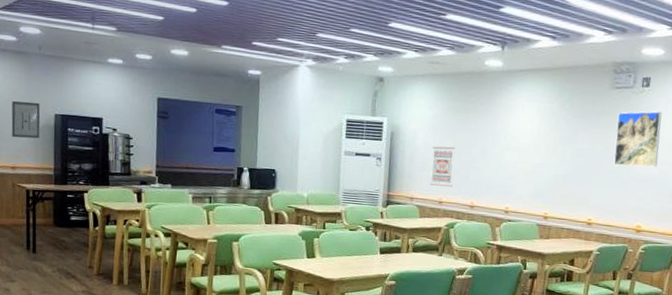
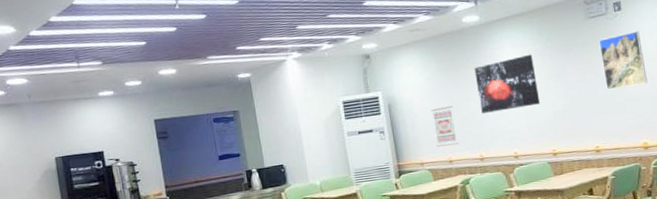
wall art: present [11,101,41,139] -> none [10,149,44,190]
wall art: none [482,112,548,165] -> present [474,54,541,113]

